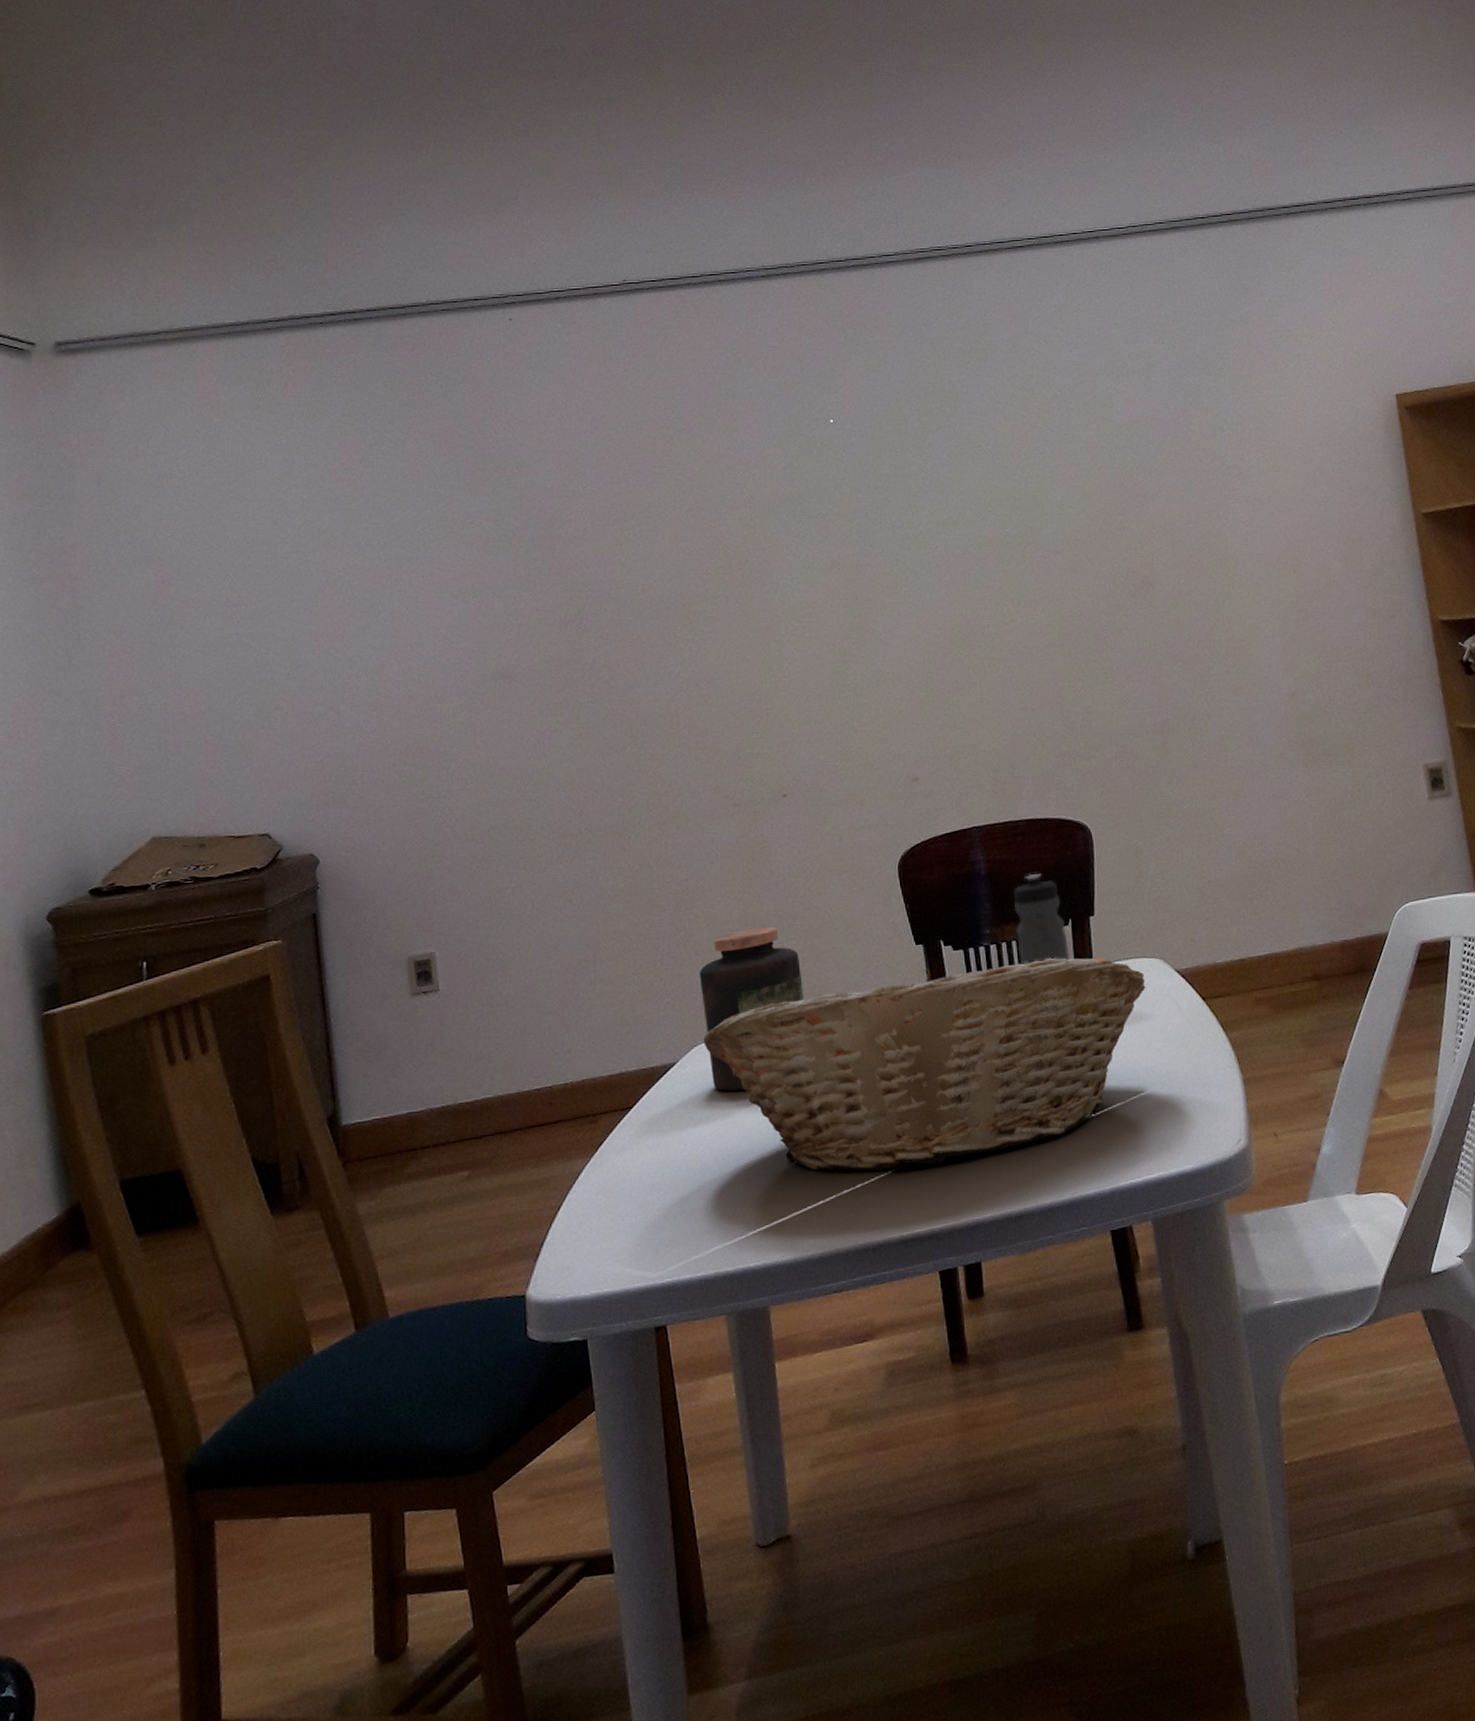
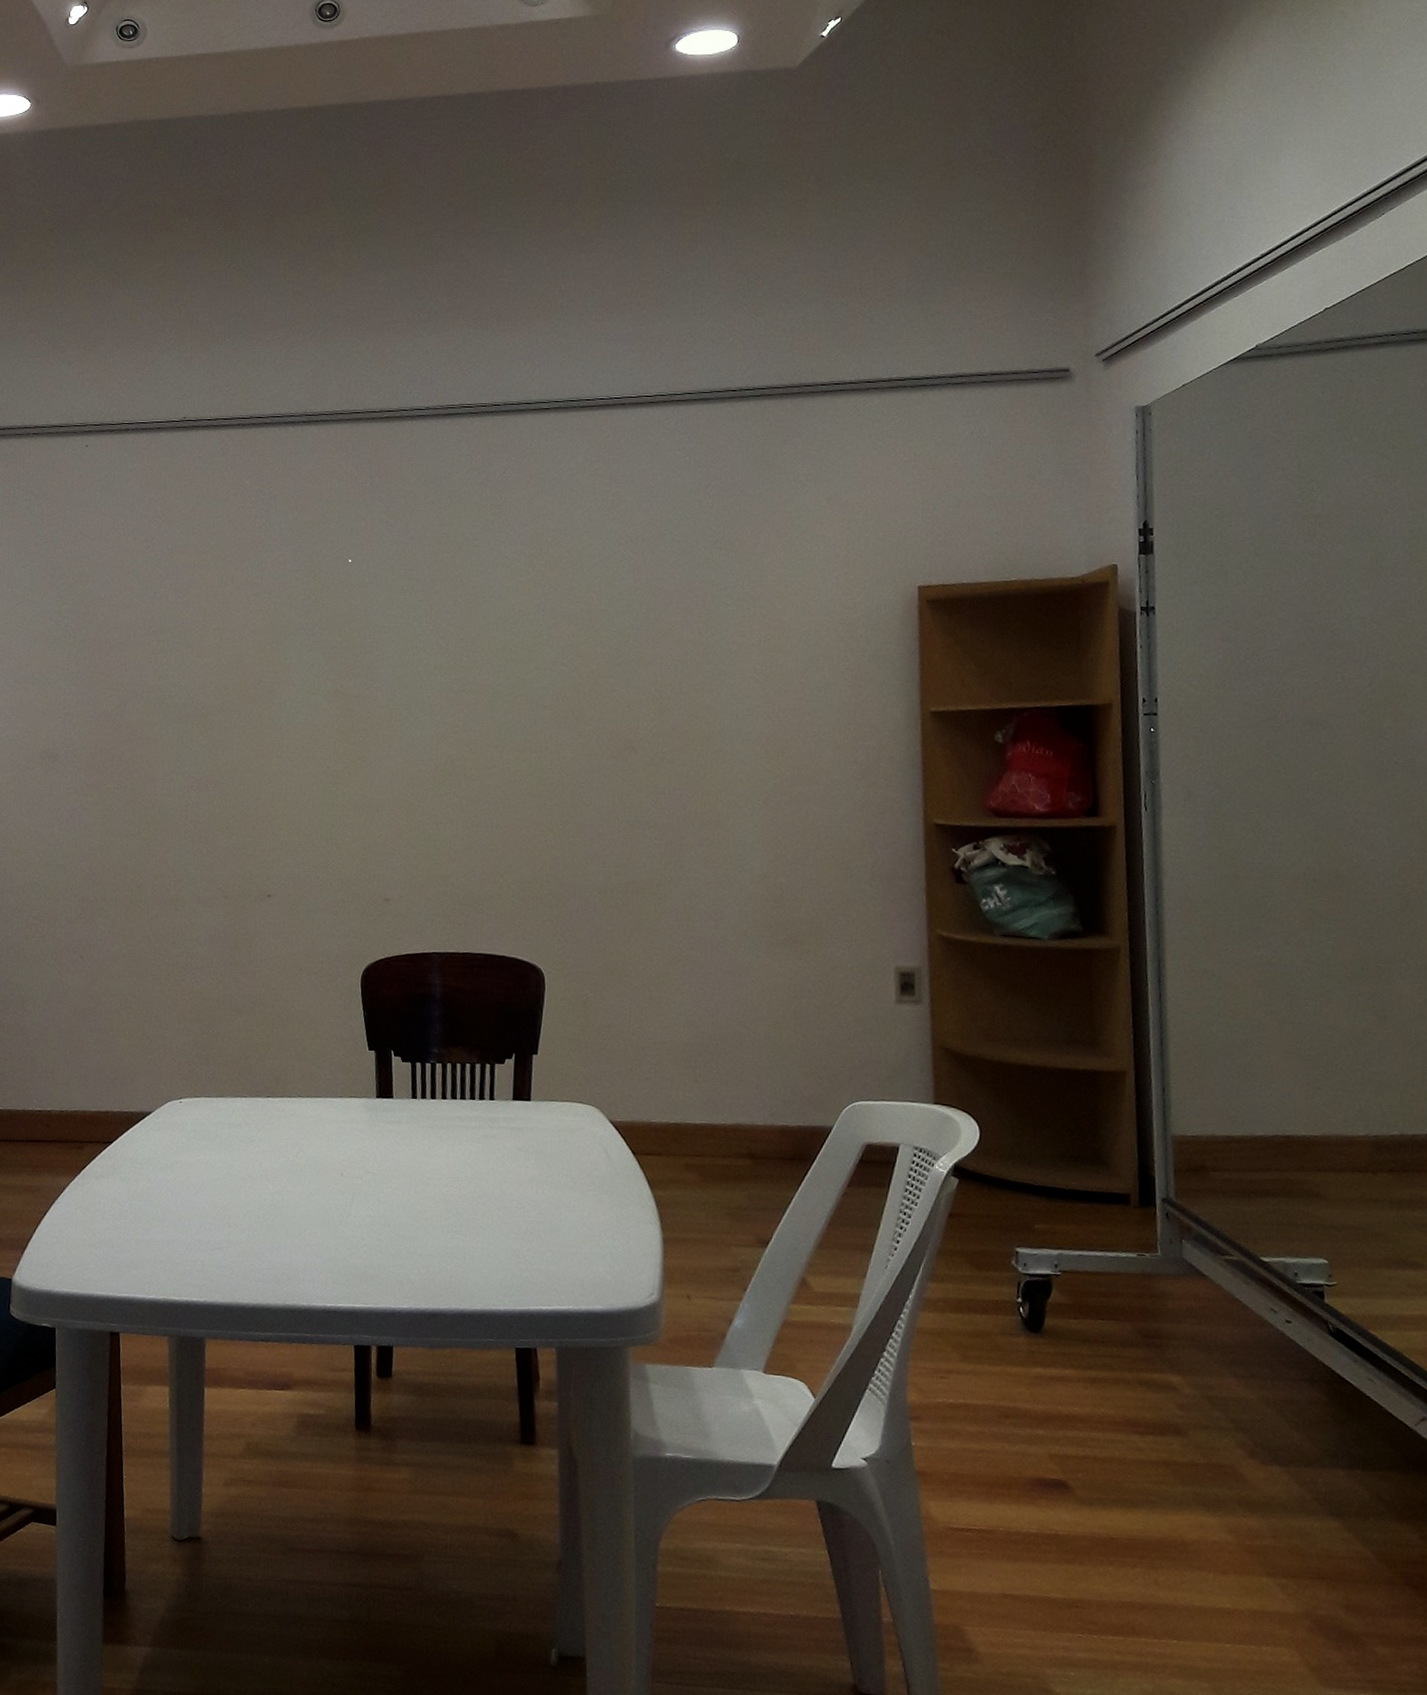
jar: present [699,926,804,1092] -> none [179,1008,266,1147]
fruit basket: present [703,957,1146,1171] -> none [176,1073,579,1252]
water bottle: present [1014,873,1069,964] -> none [461,1004,510,1091]

